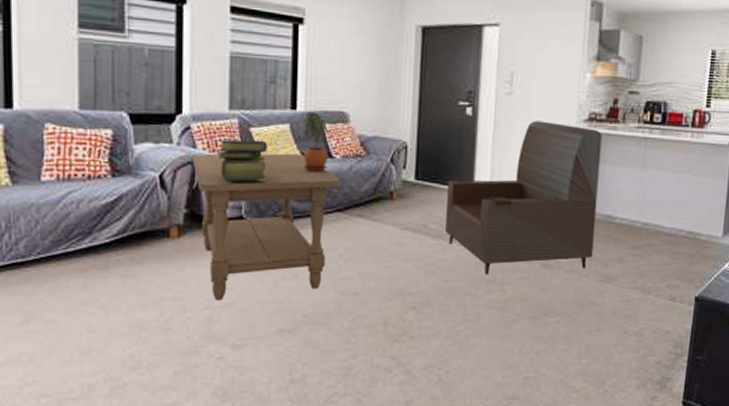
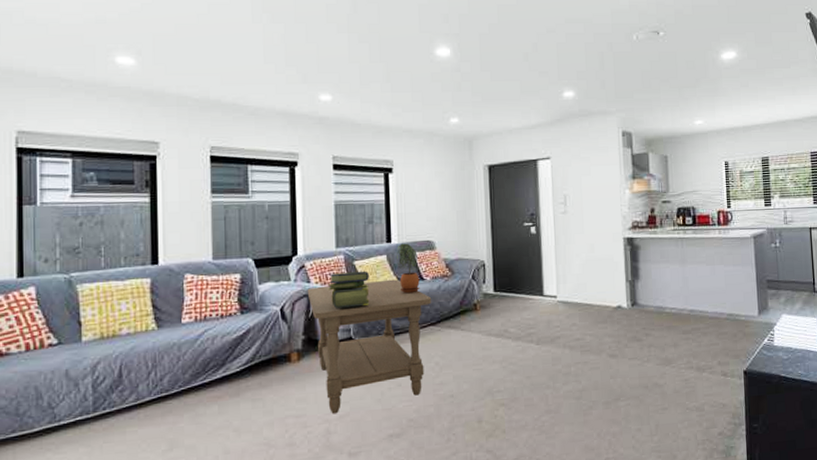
armchair: present [445,121,603,275] -> none [522,232,651,368]

